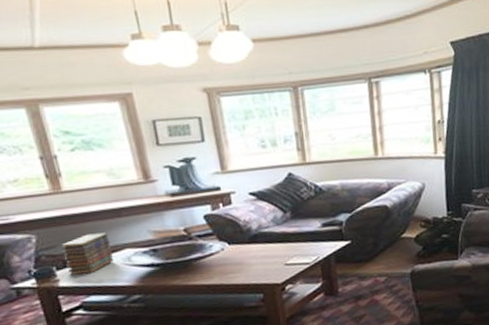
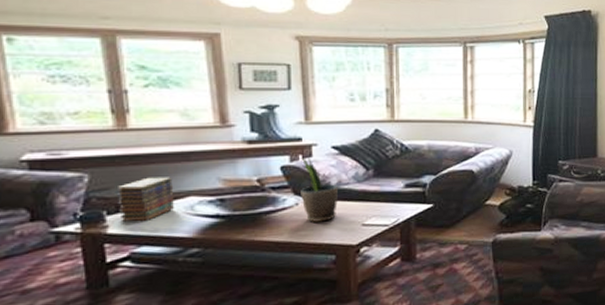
potted plant: none [223,205,260,265] -> present [301,157,338,222]

